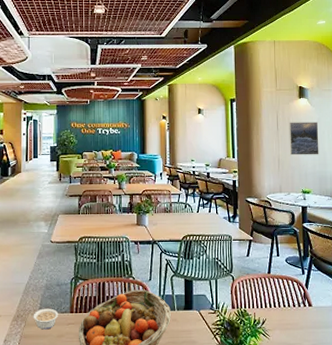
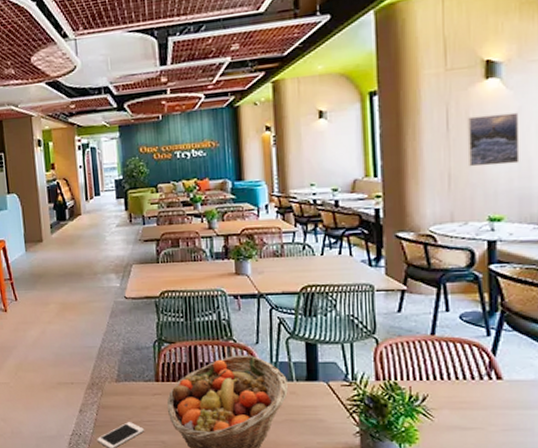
legume: present [33,308,59,330] -> none [110,376,141,400]

